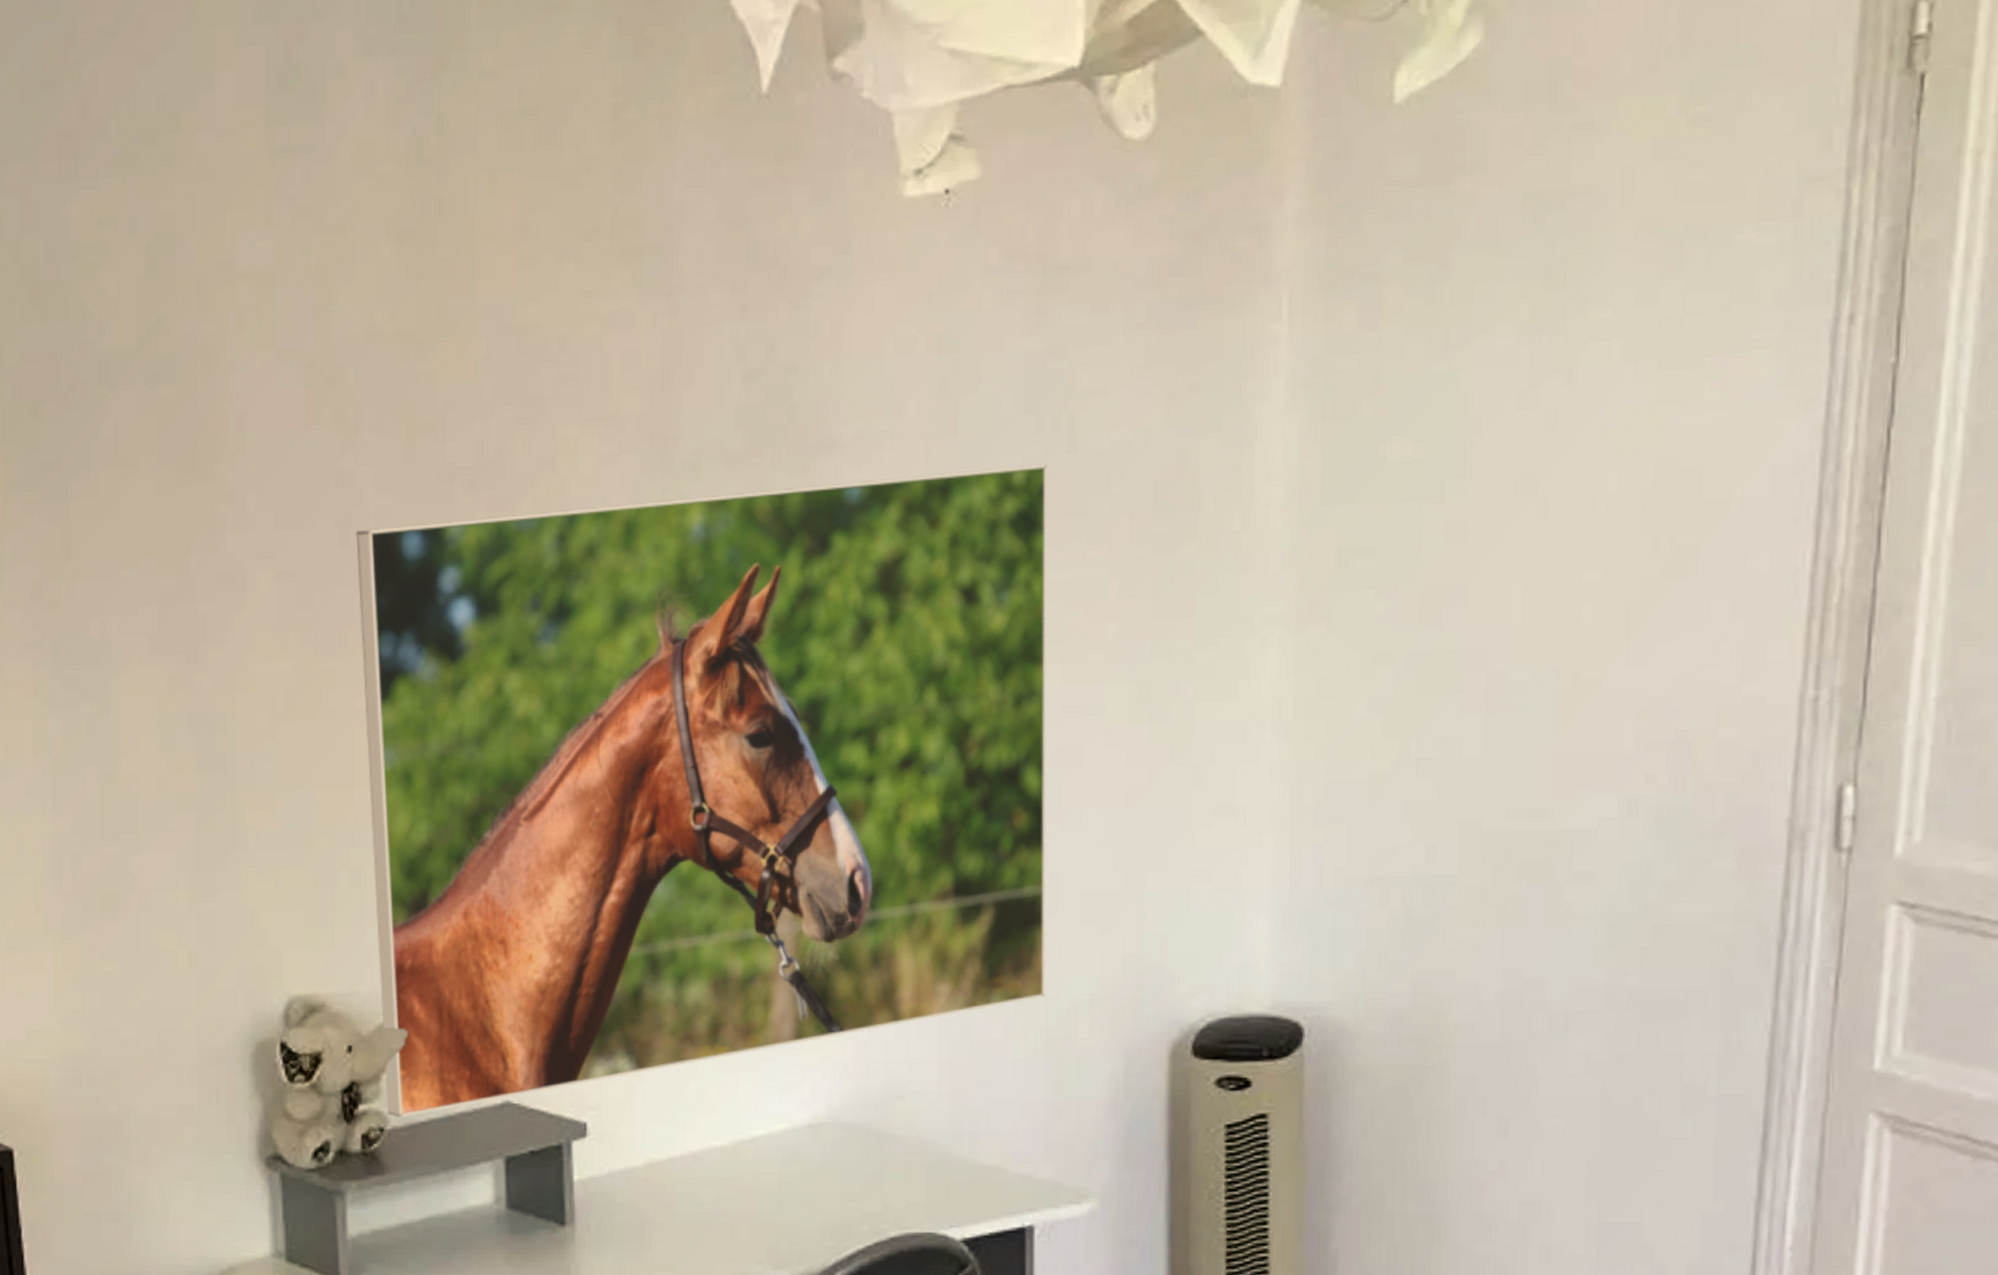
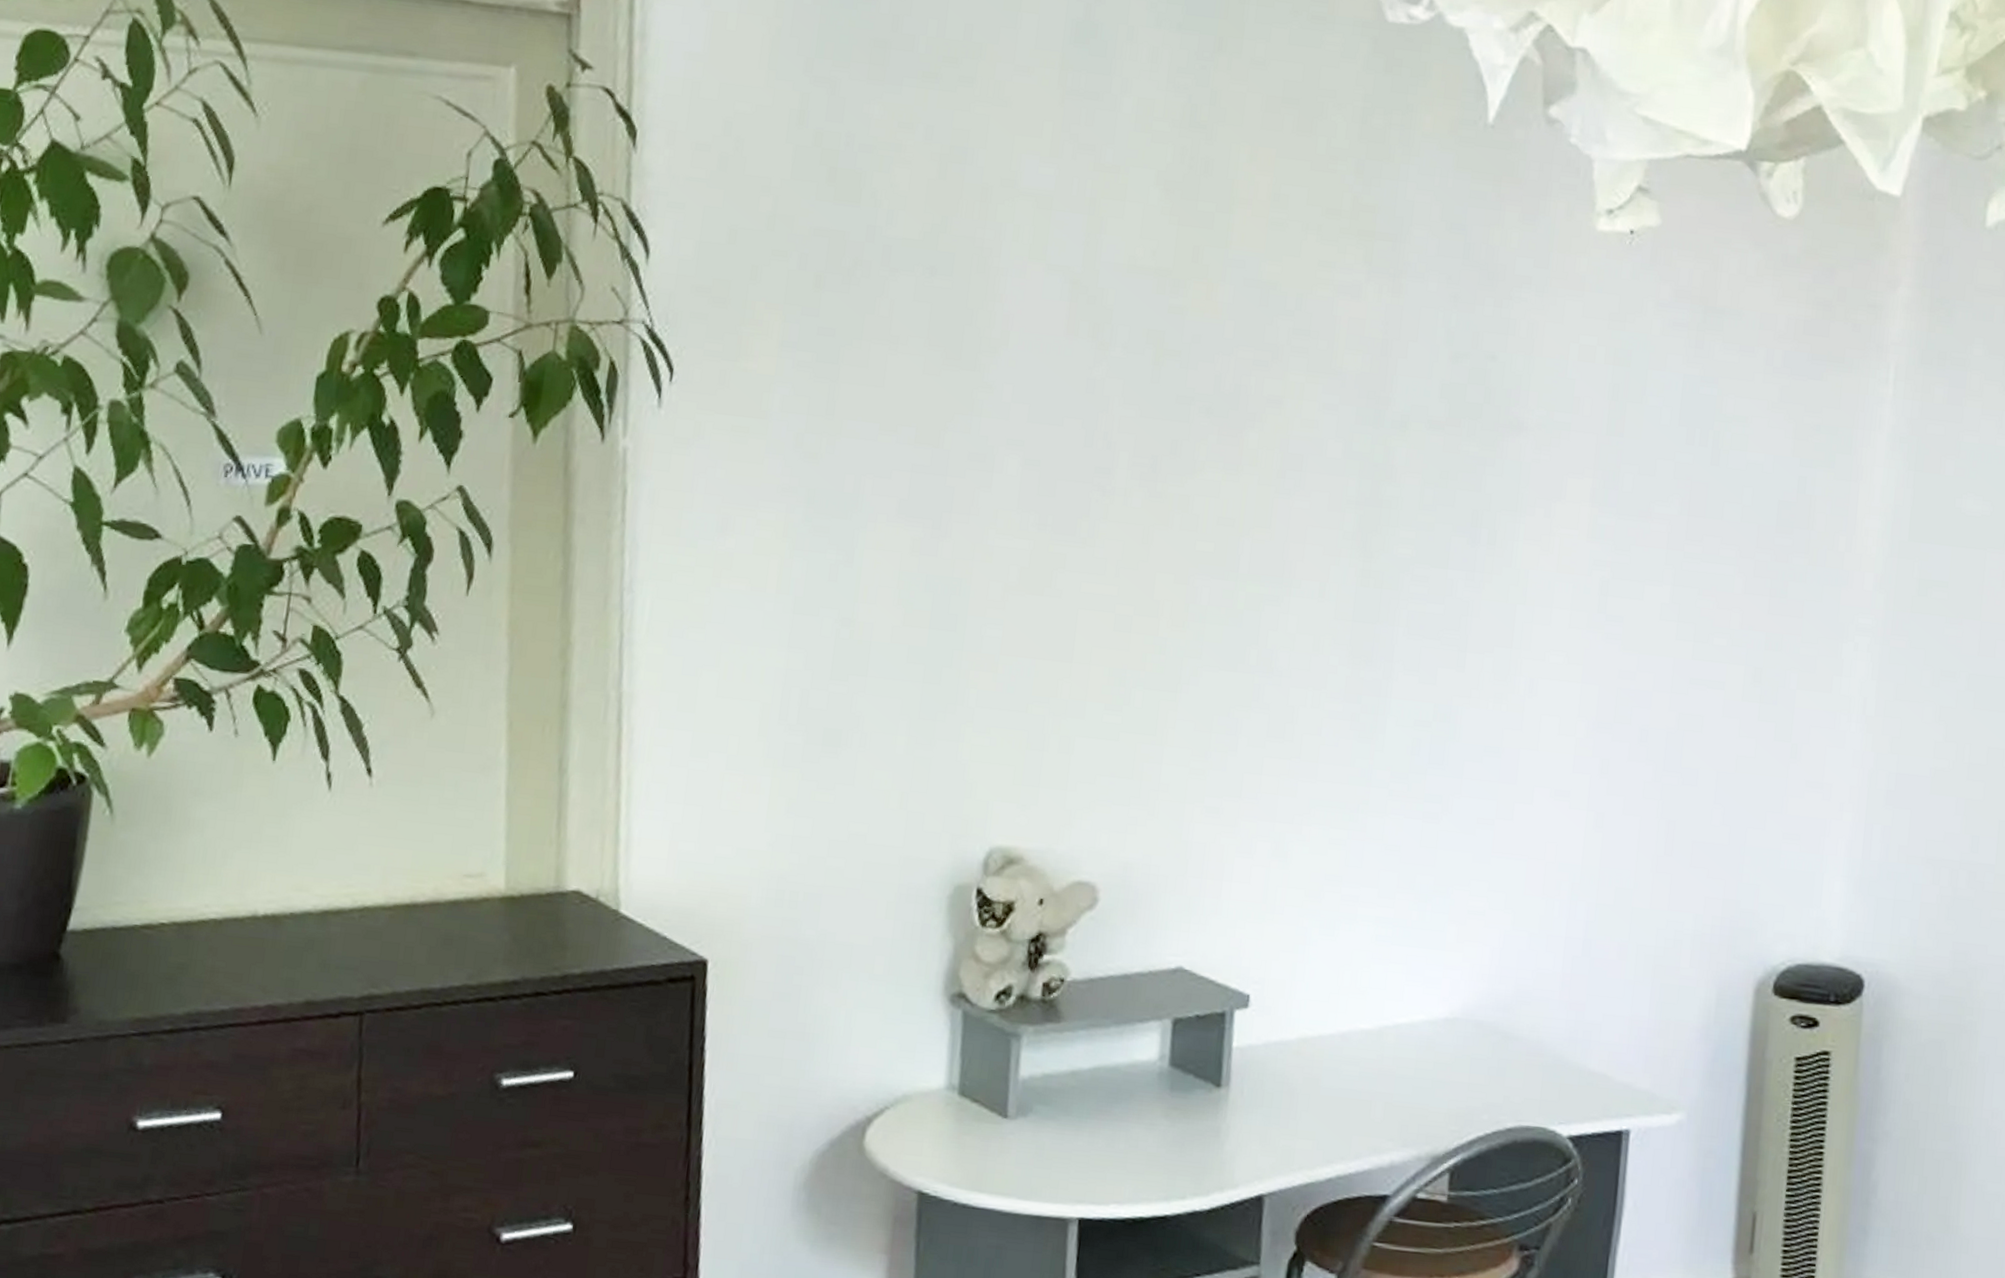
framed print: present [356,464,1048,1118] -> none [1069,434,1694,971]

